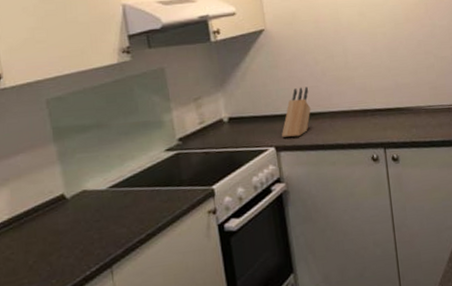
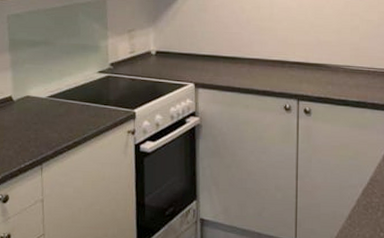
knife block: present [282,86,311,138] -> none [202,32,232,77]

